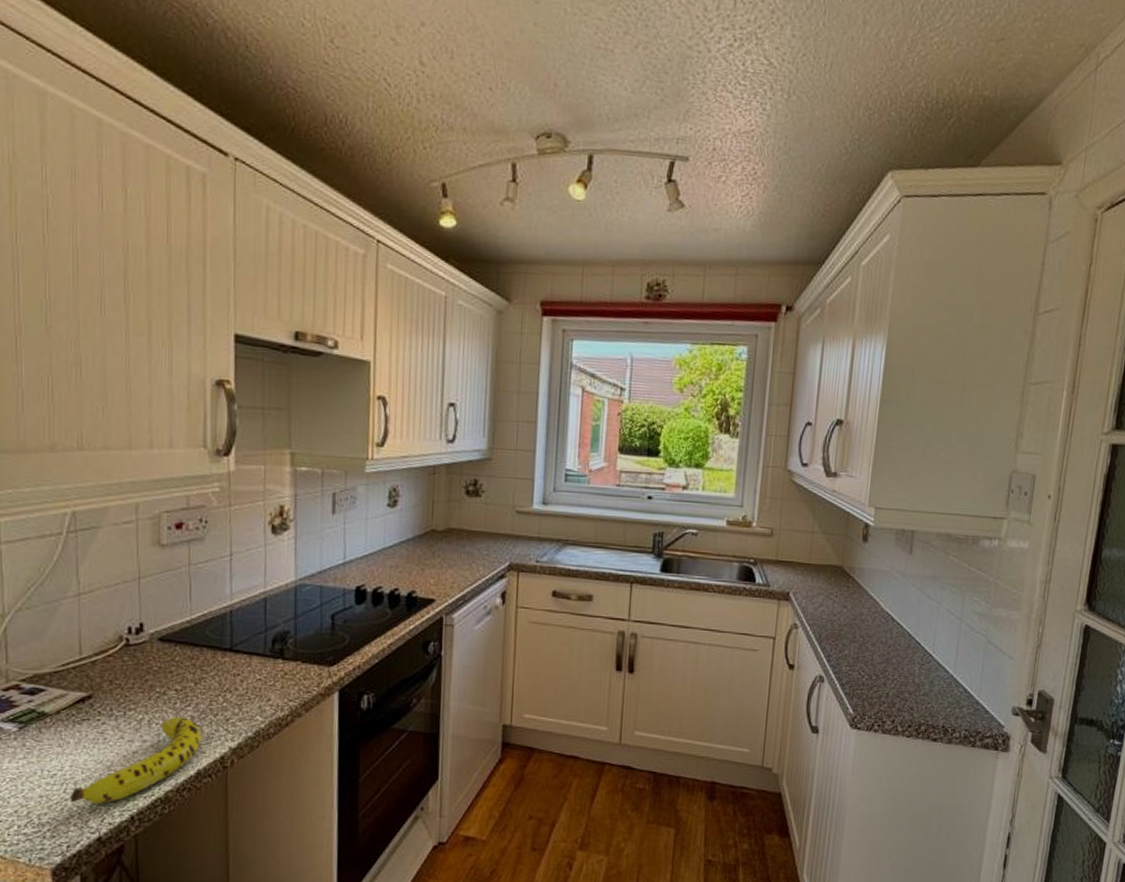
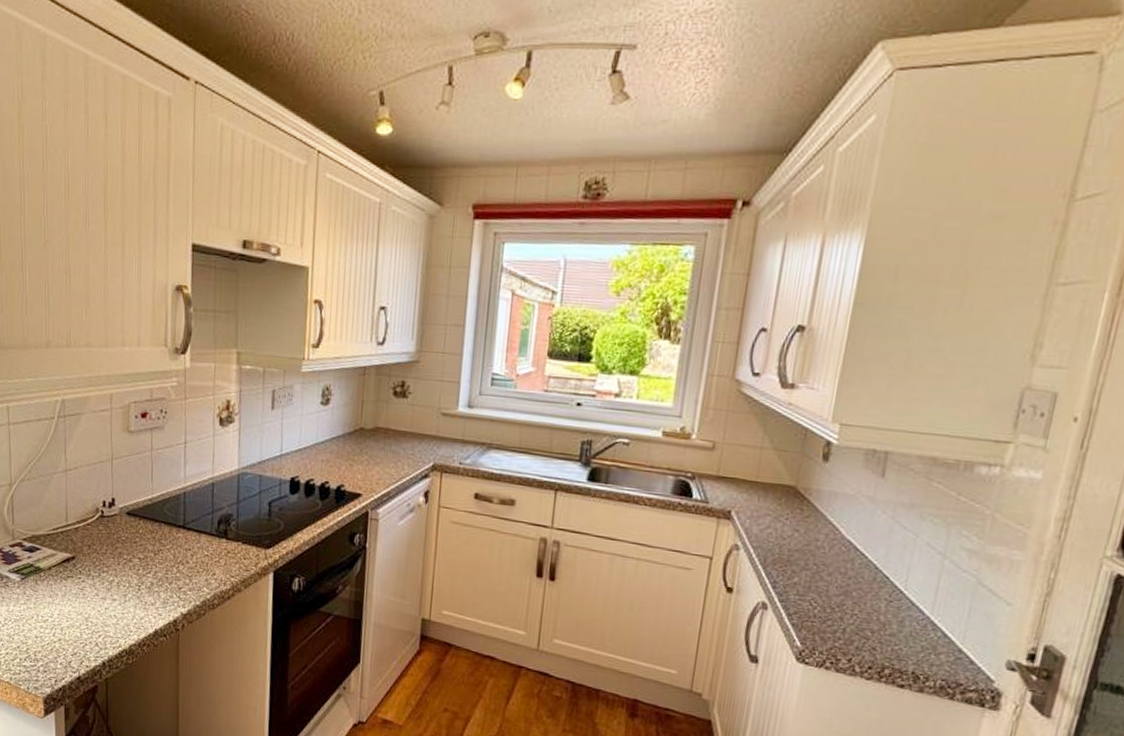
fruit: present [70,717,202,805] -> none [58,581,159,650]

